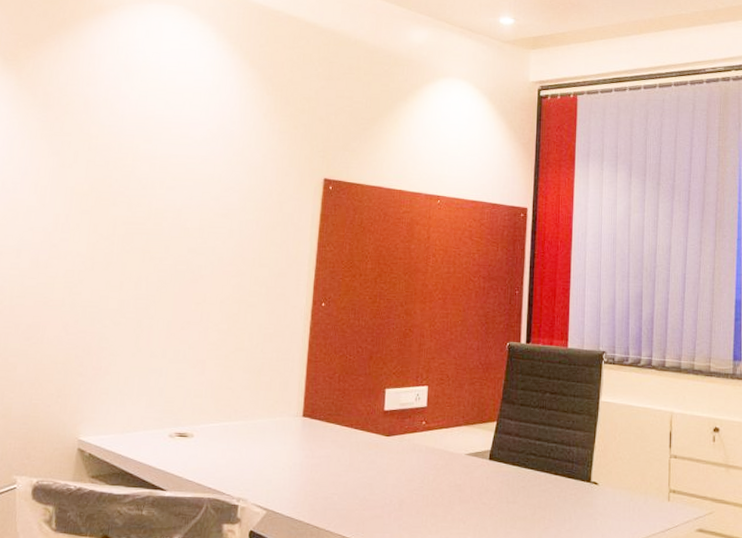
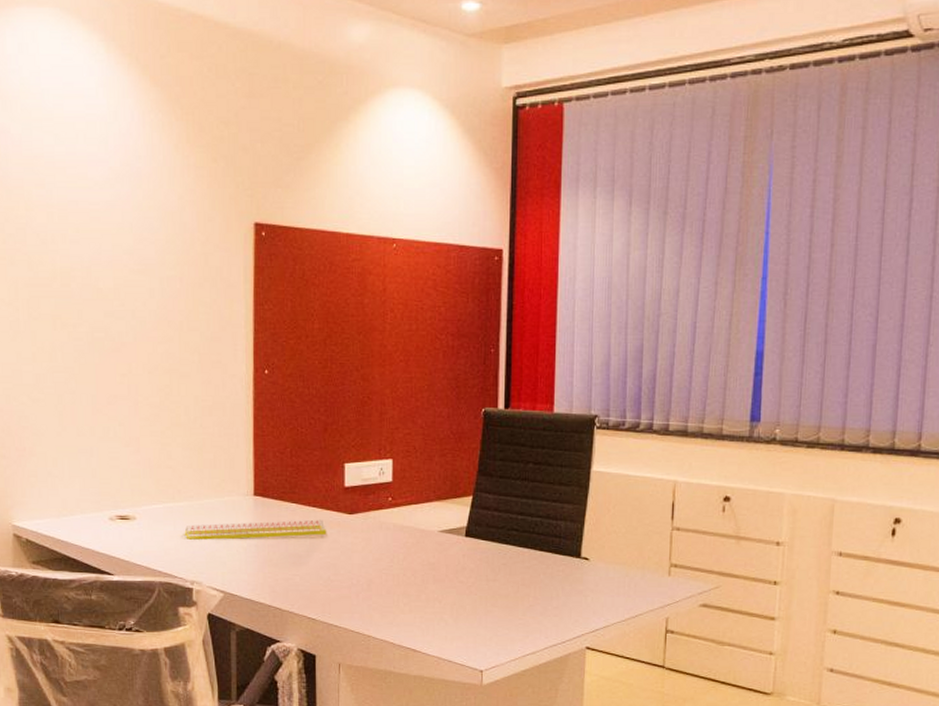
keyboard: none [236,440,366,458] -> present [184,519,327,540]

